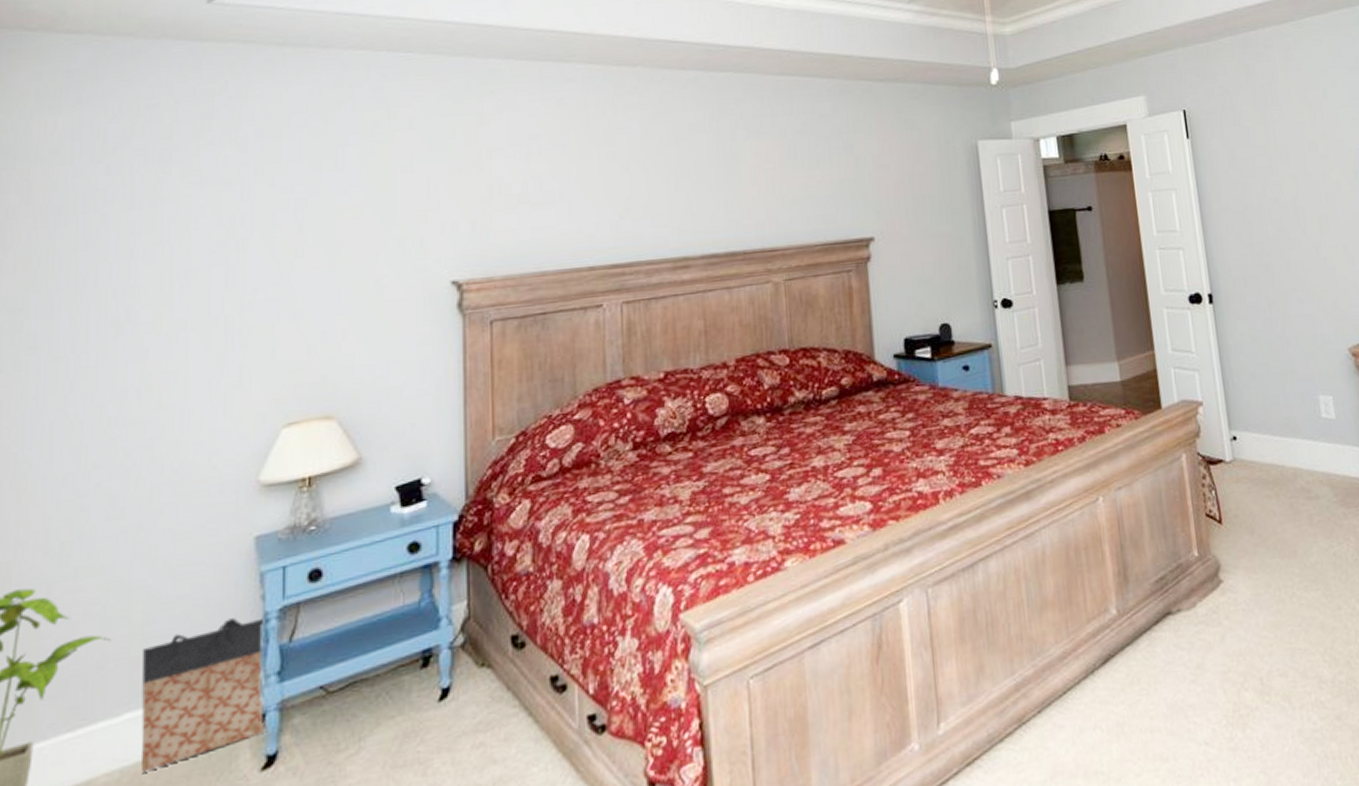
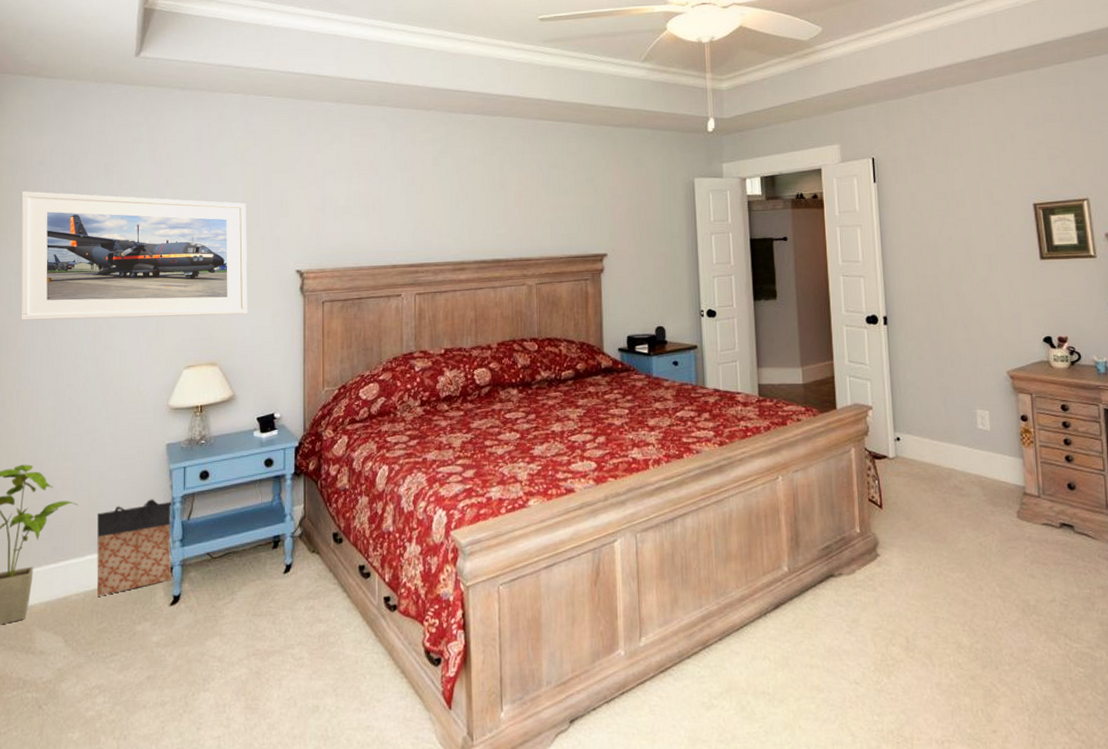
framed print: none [17,191,380,378] -> present [20,191,248,320]

